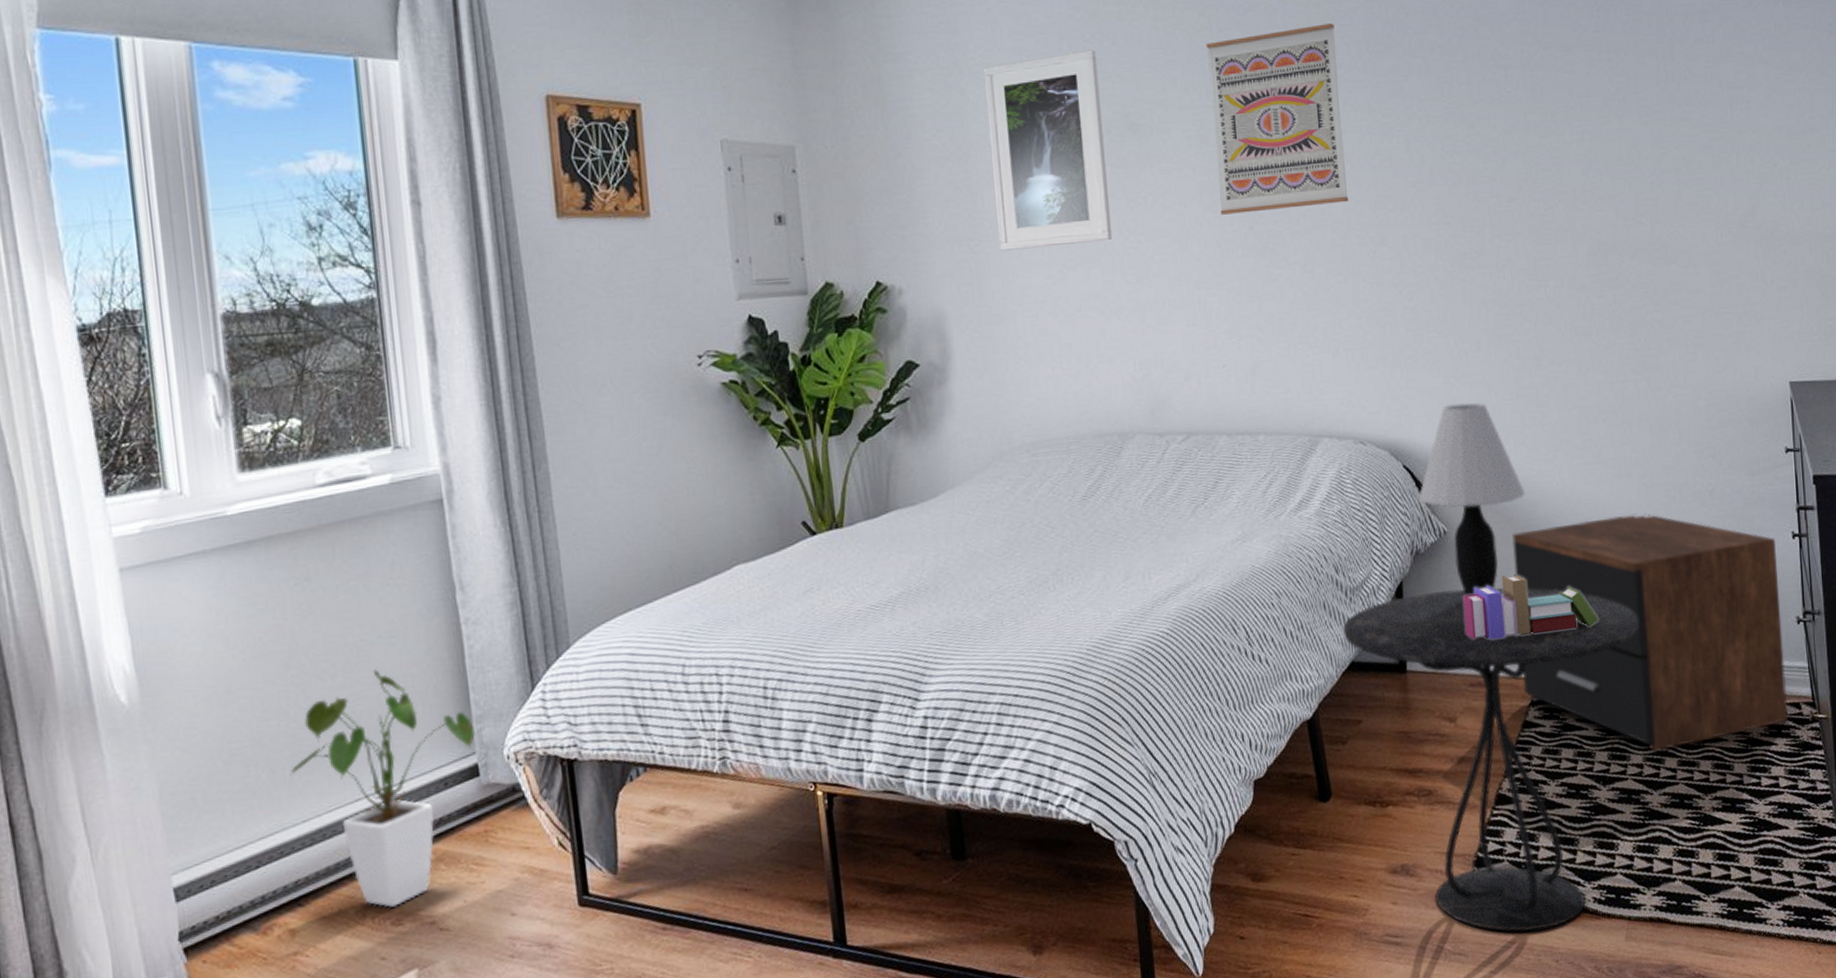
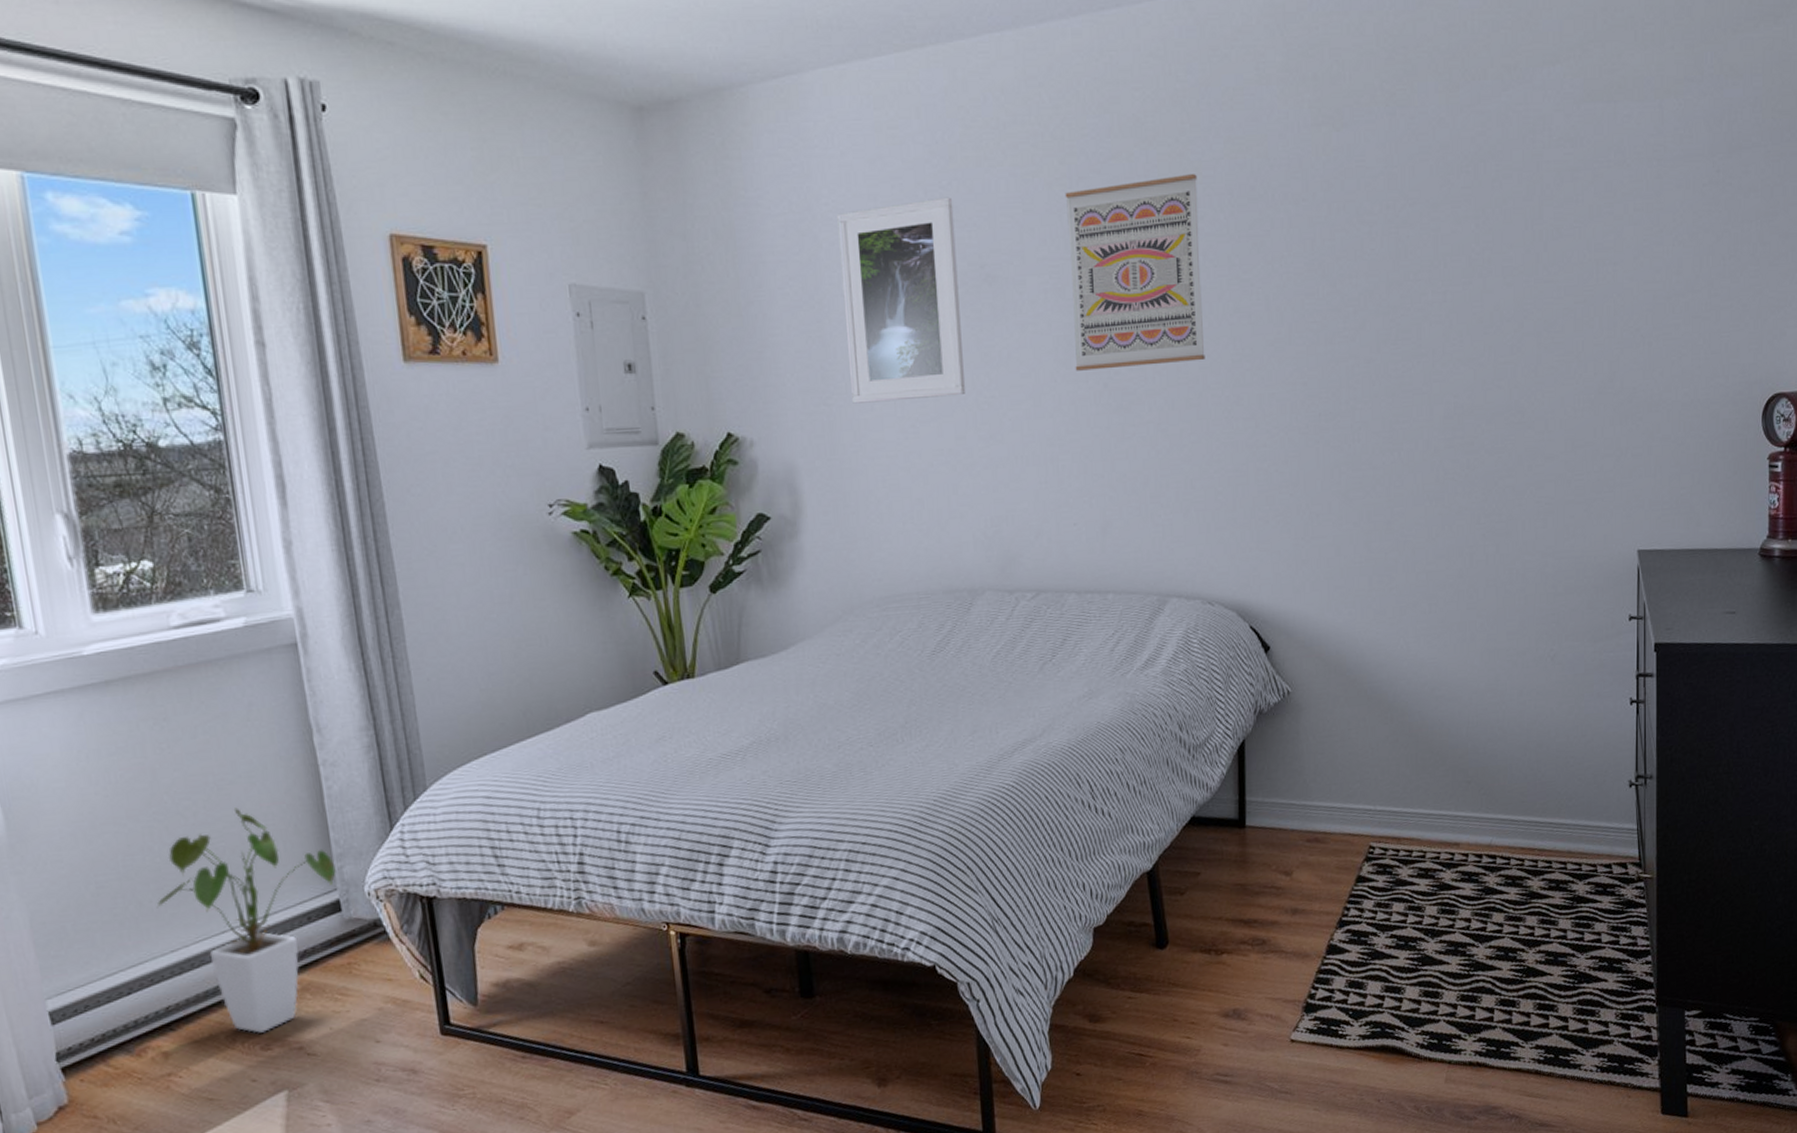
side table: present [1342,587,1640,932] -> none [1184,747,1475,1074]
table lamp: present [1418,402,1525,596] -> none [1263,564,1369,755]
book: present [1463,574,1599,640] -> none [1304,734,1436,798]
nightstand: present [1512,513,1788,751] -> none [1355,677,1615,907]

